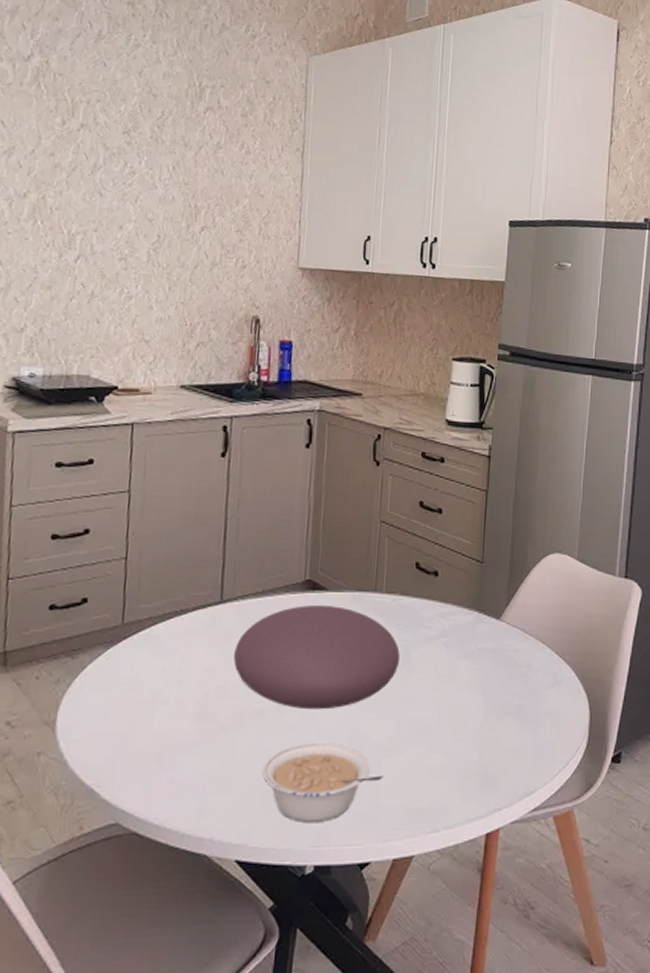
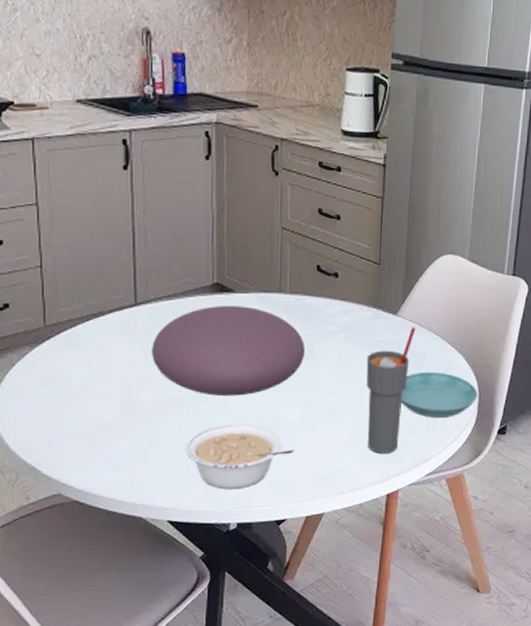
cup: none [465,633,521,783] -> present [366,327,416,454]
saucer: none [503,685,589,741] -> present [400,371,478,418]

